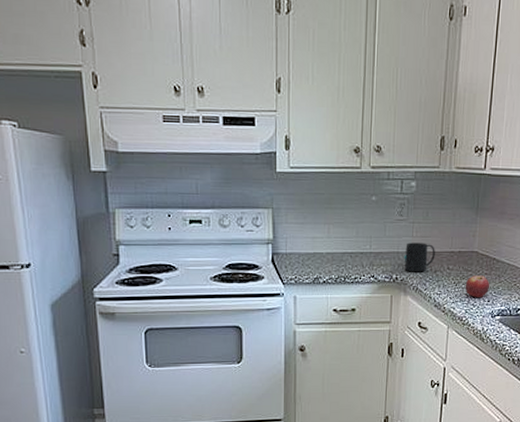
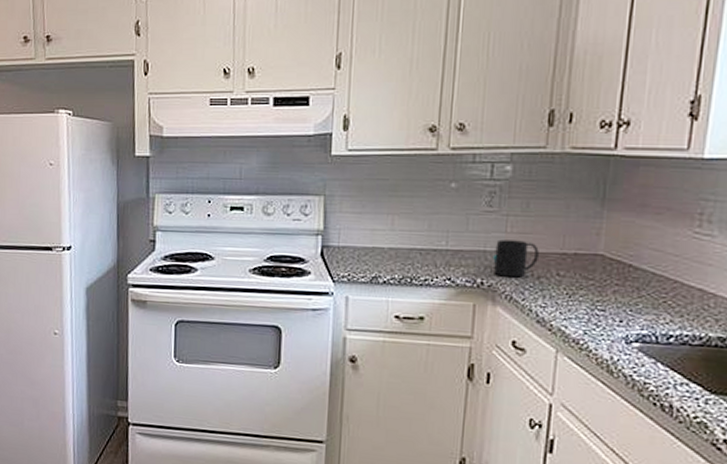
fruit: present [465,275,490,297] -> none [583,286,624,315]

